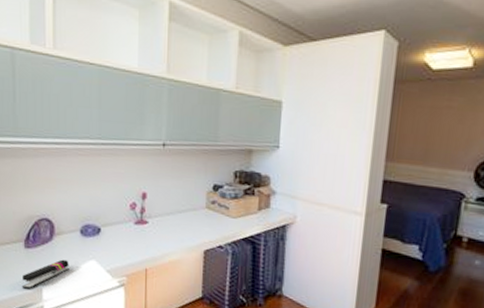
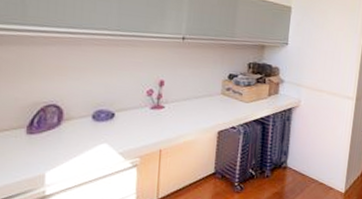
stapler: present [21,259,69,289] -> none [20,144,78,175]

